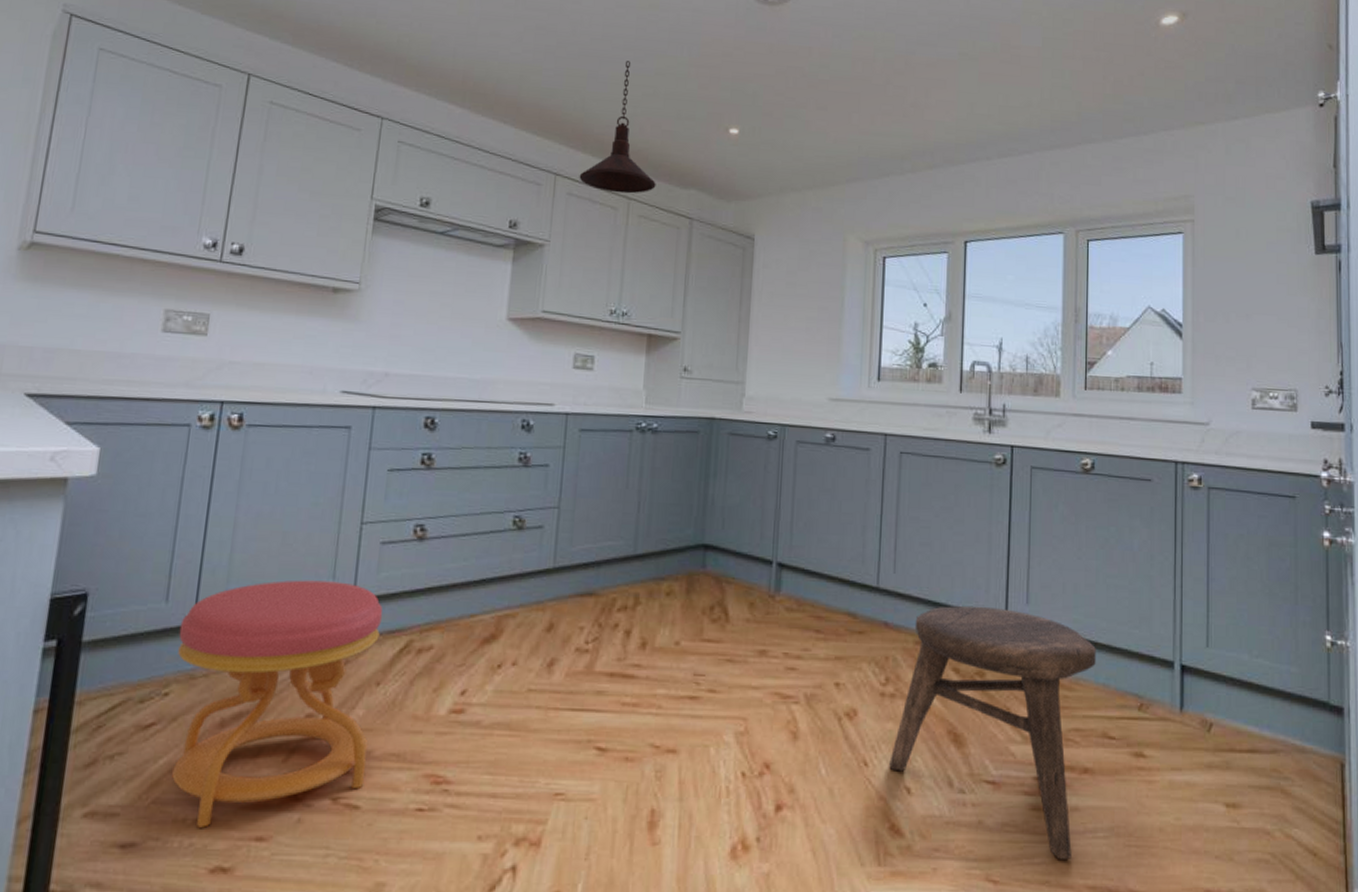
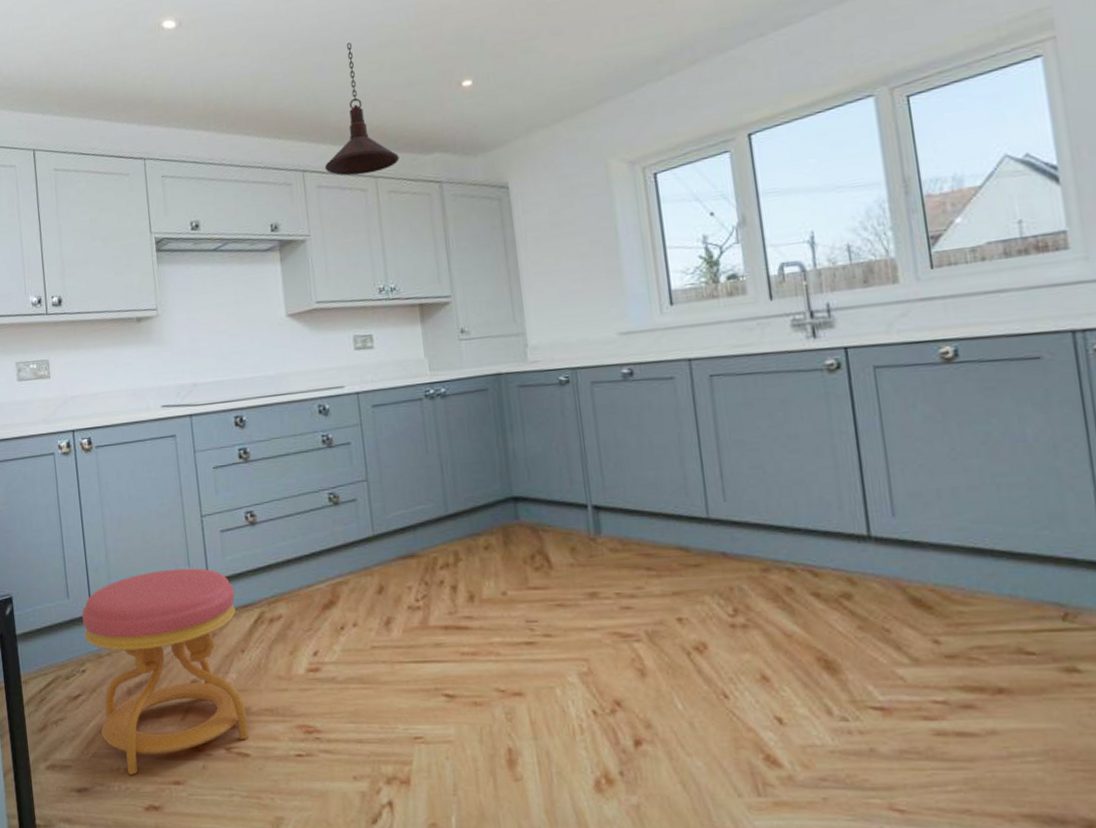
stool: present [889,605,1096,859] -> none [752,524,997,786]

